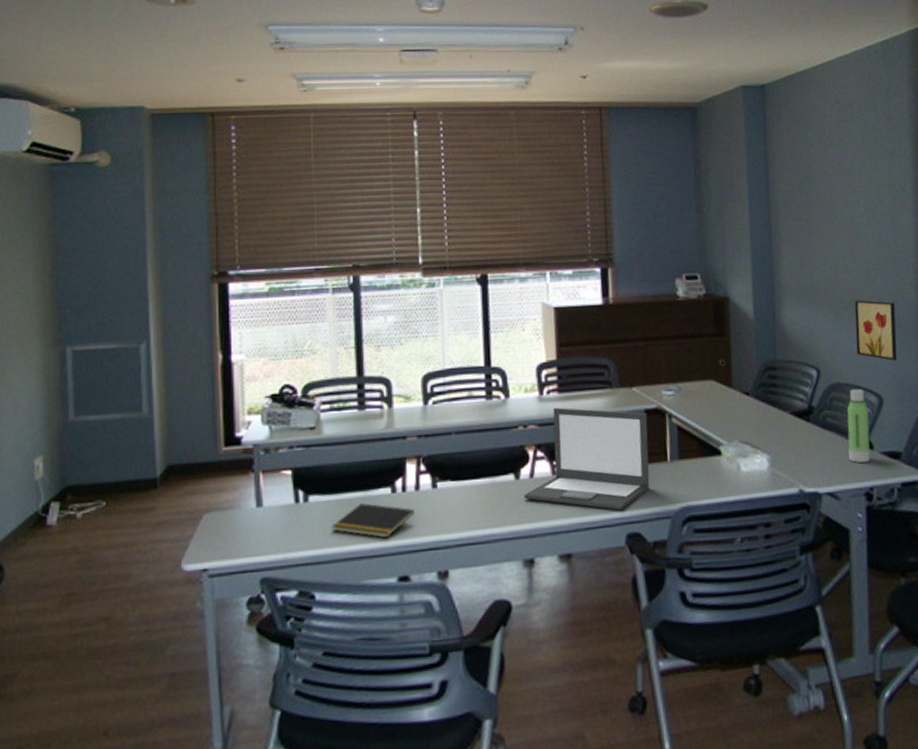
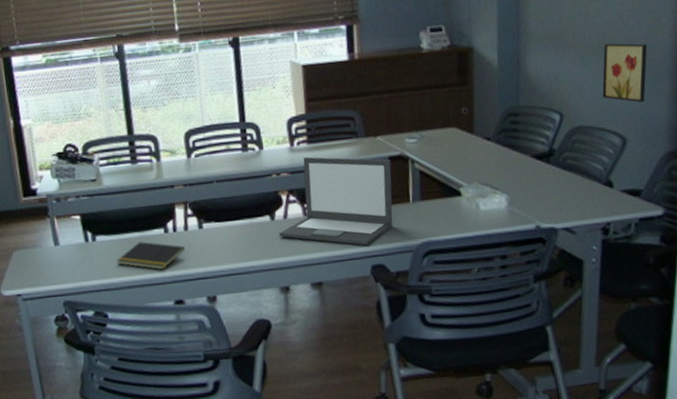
water bottle: present [847,388,871,463] -> none [586,131,611,201]

